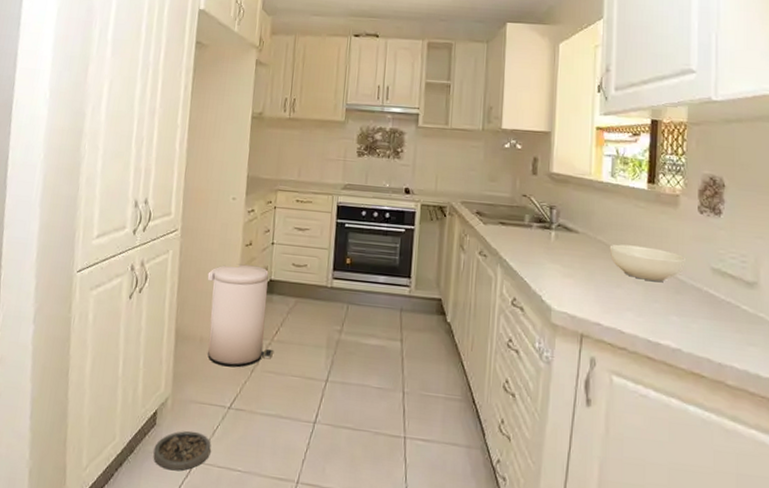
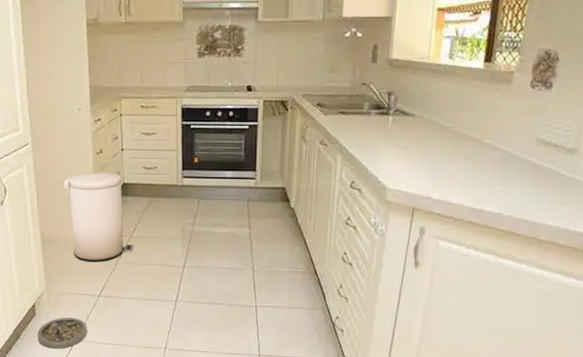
bowl: present [609,244,687,282] -> none [443,124,515,155]

